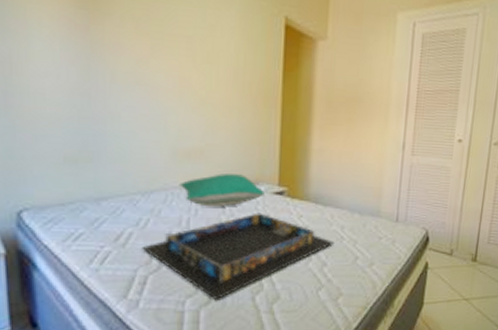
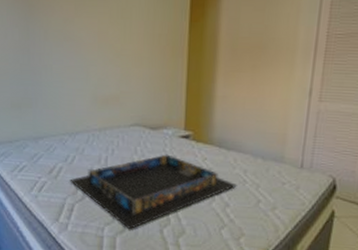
pillow: present [179,173,264,207] -> none [99,118,172,148]

